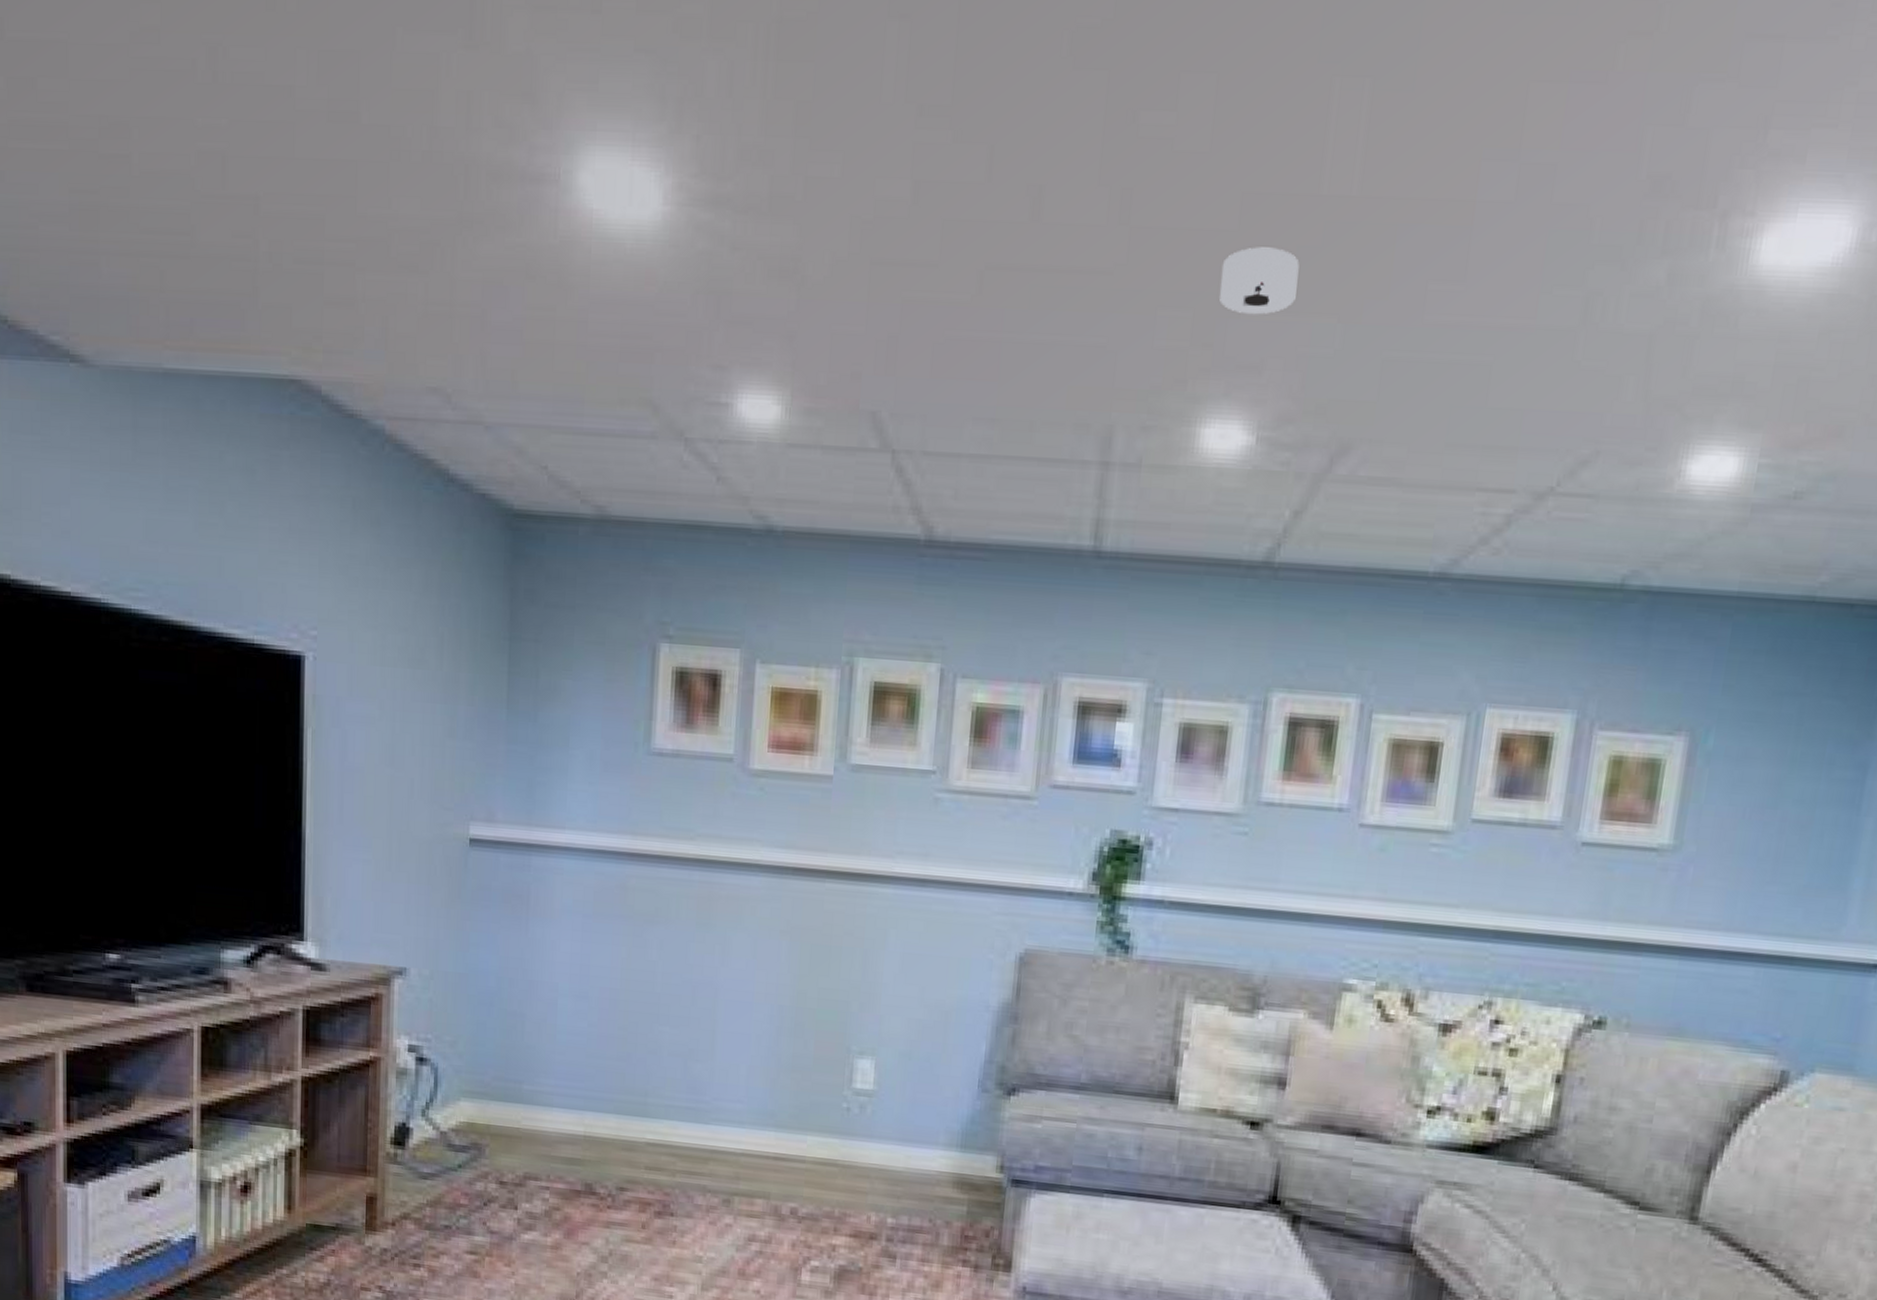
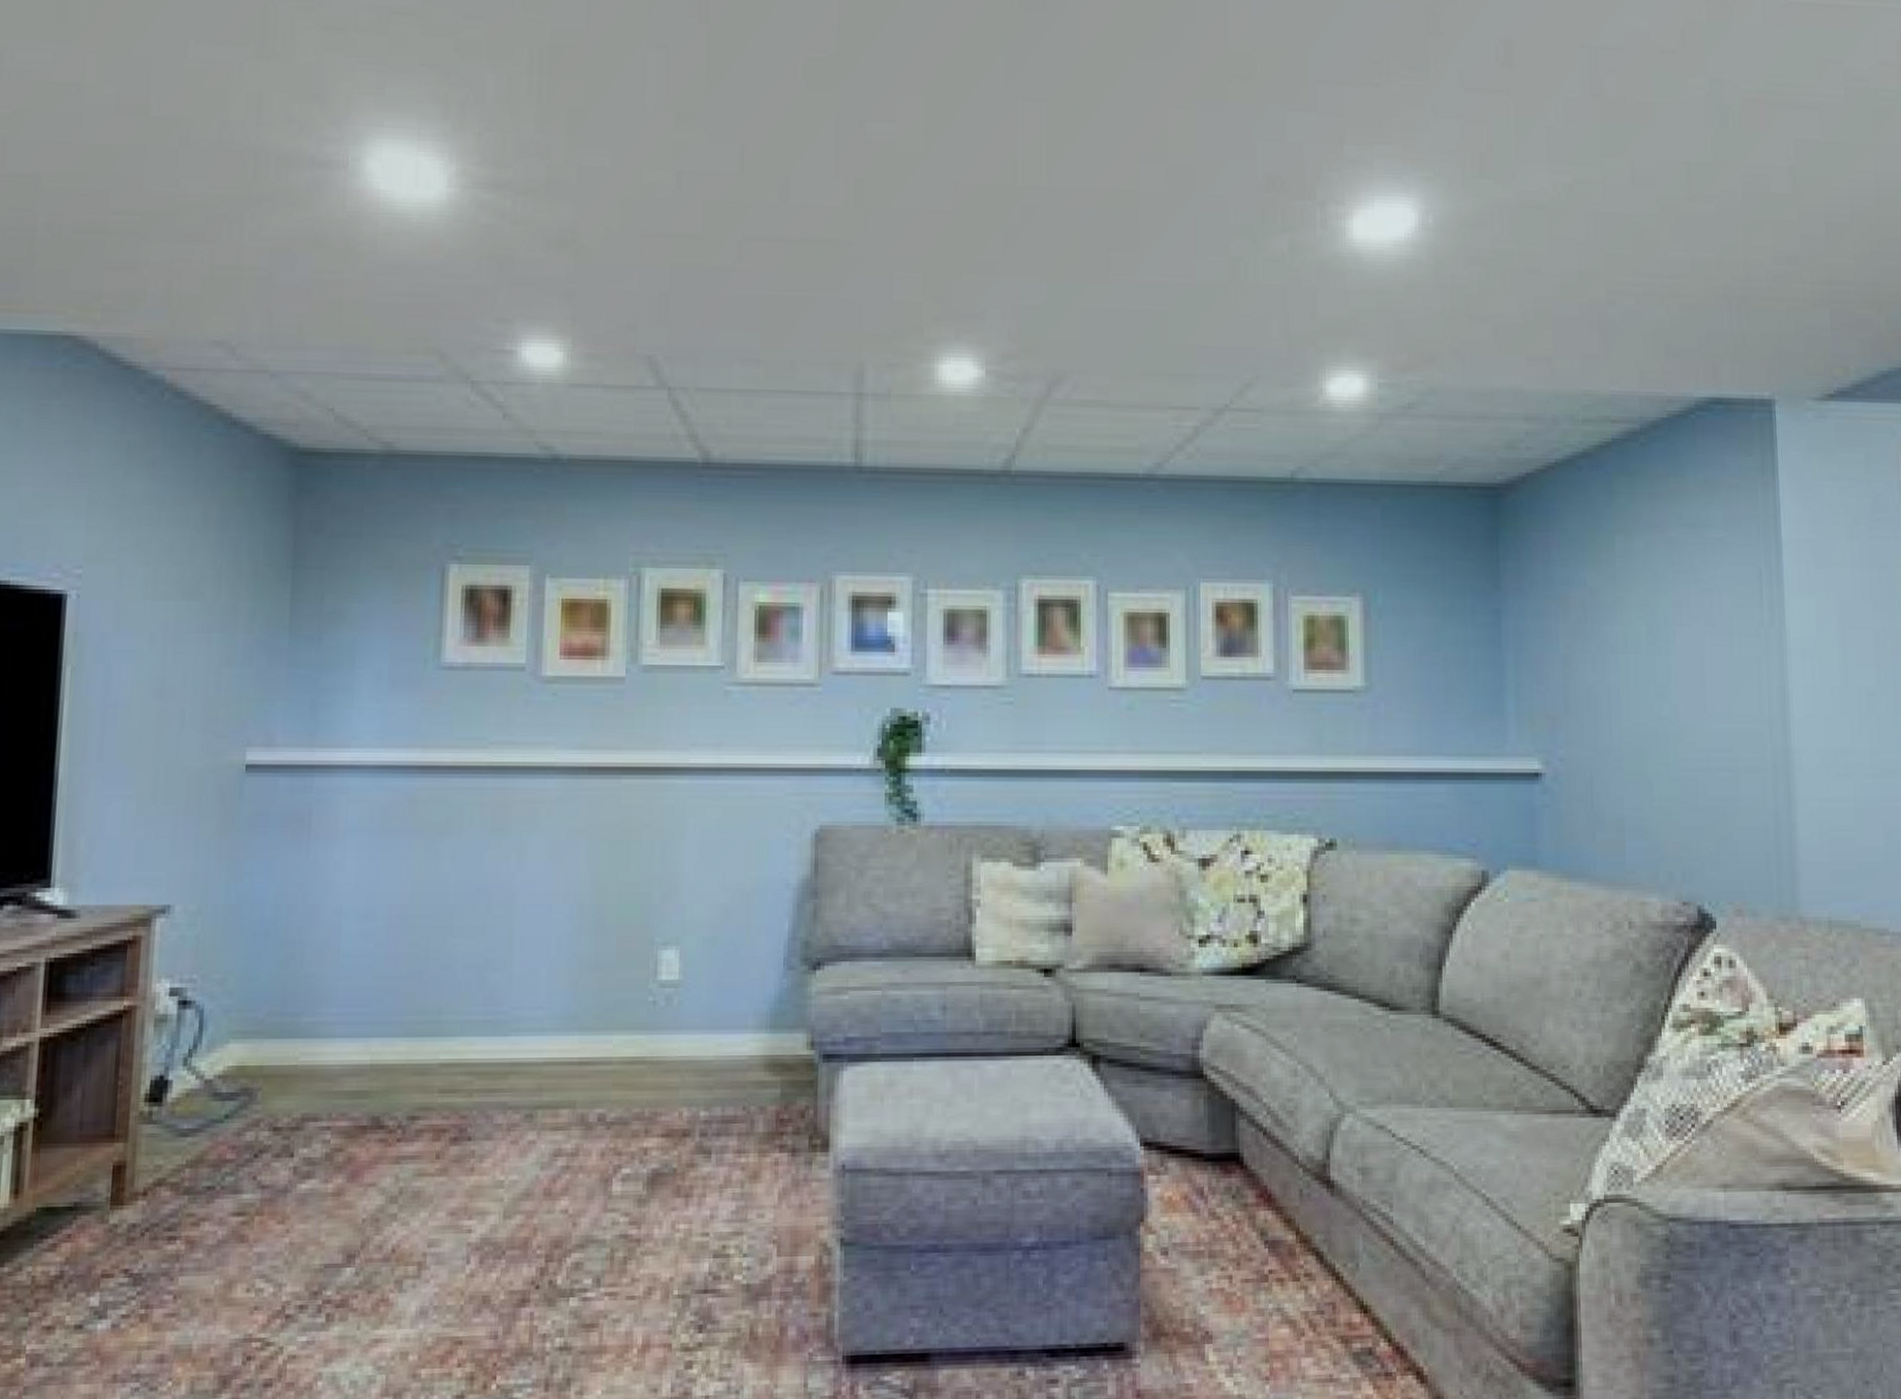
smoke detector: present [1219,247,1300,315] -> none [943,224,1006,276]

